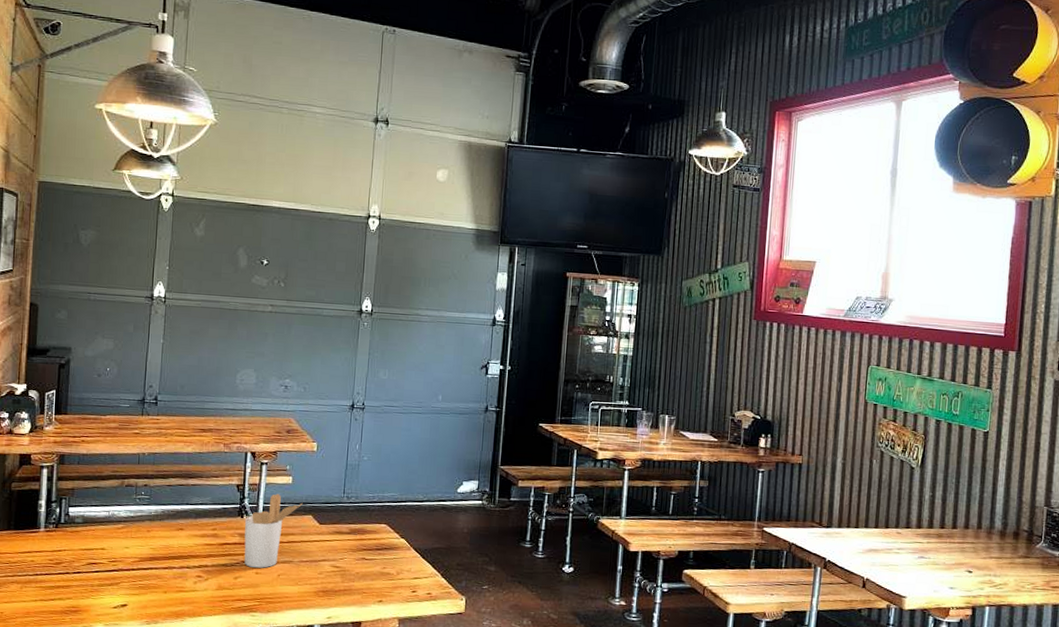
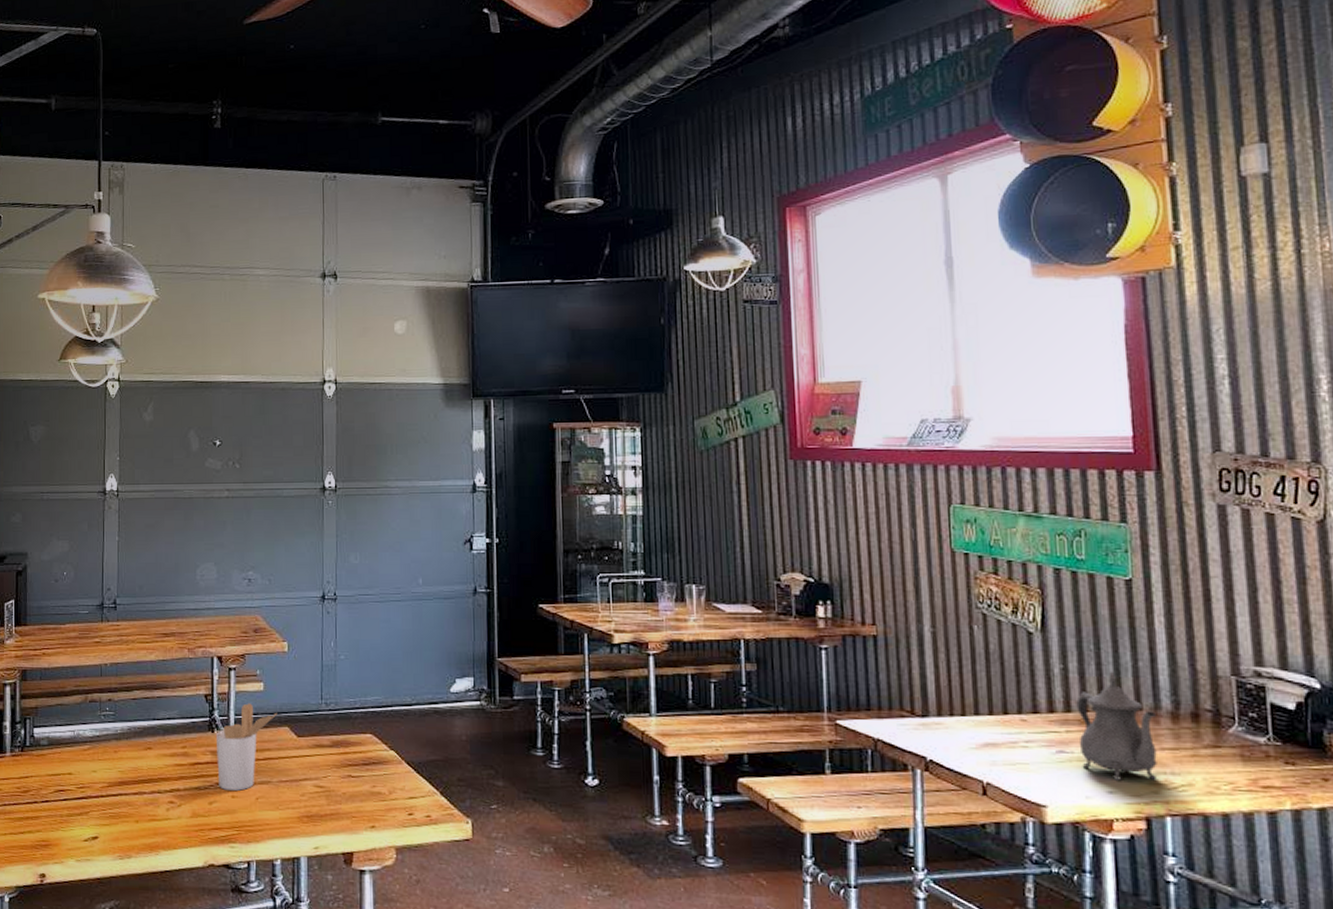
teapot: none [934,499,990,580] -> present [1076,671,1157,780]

